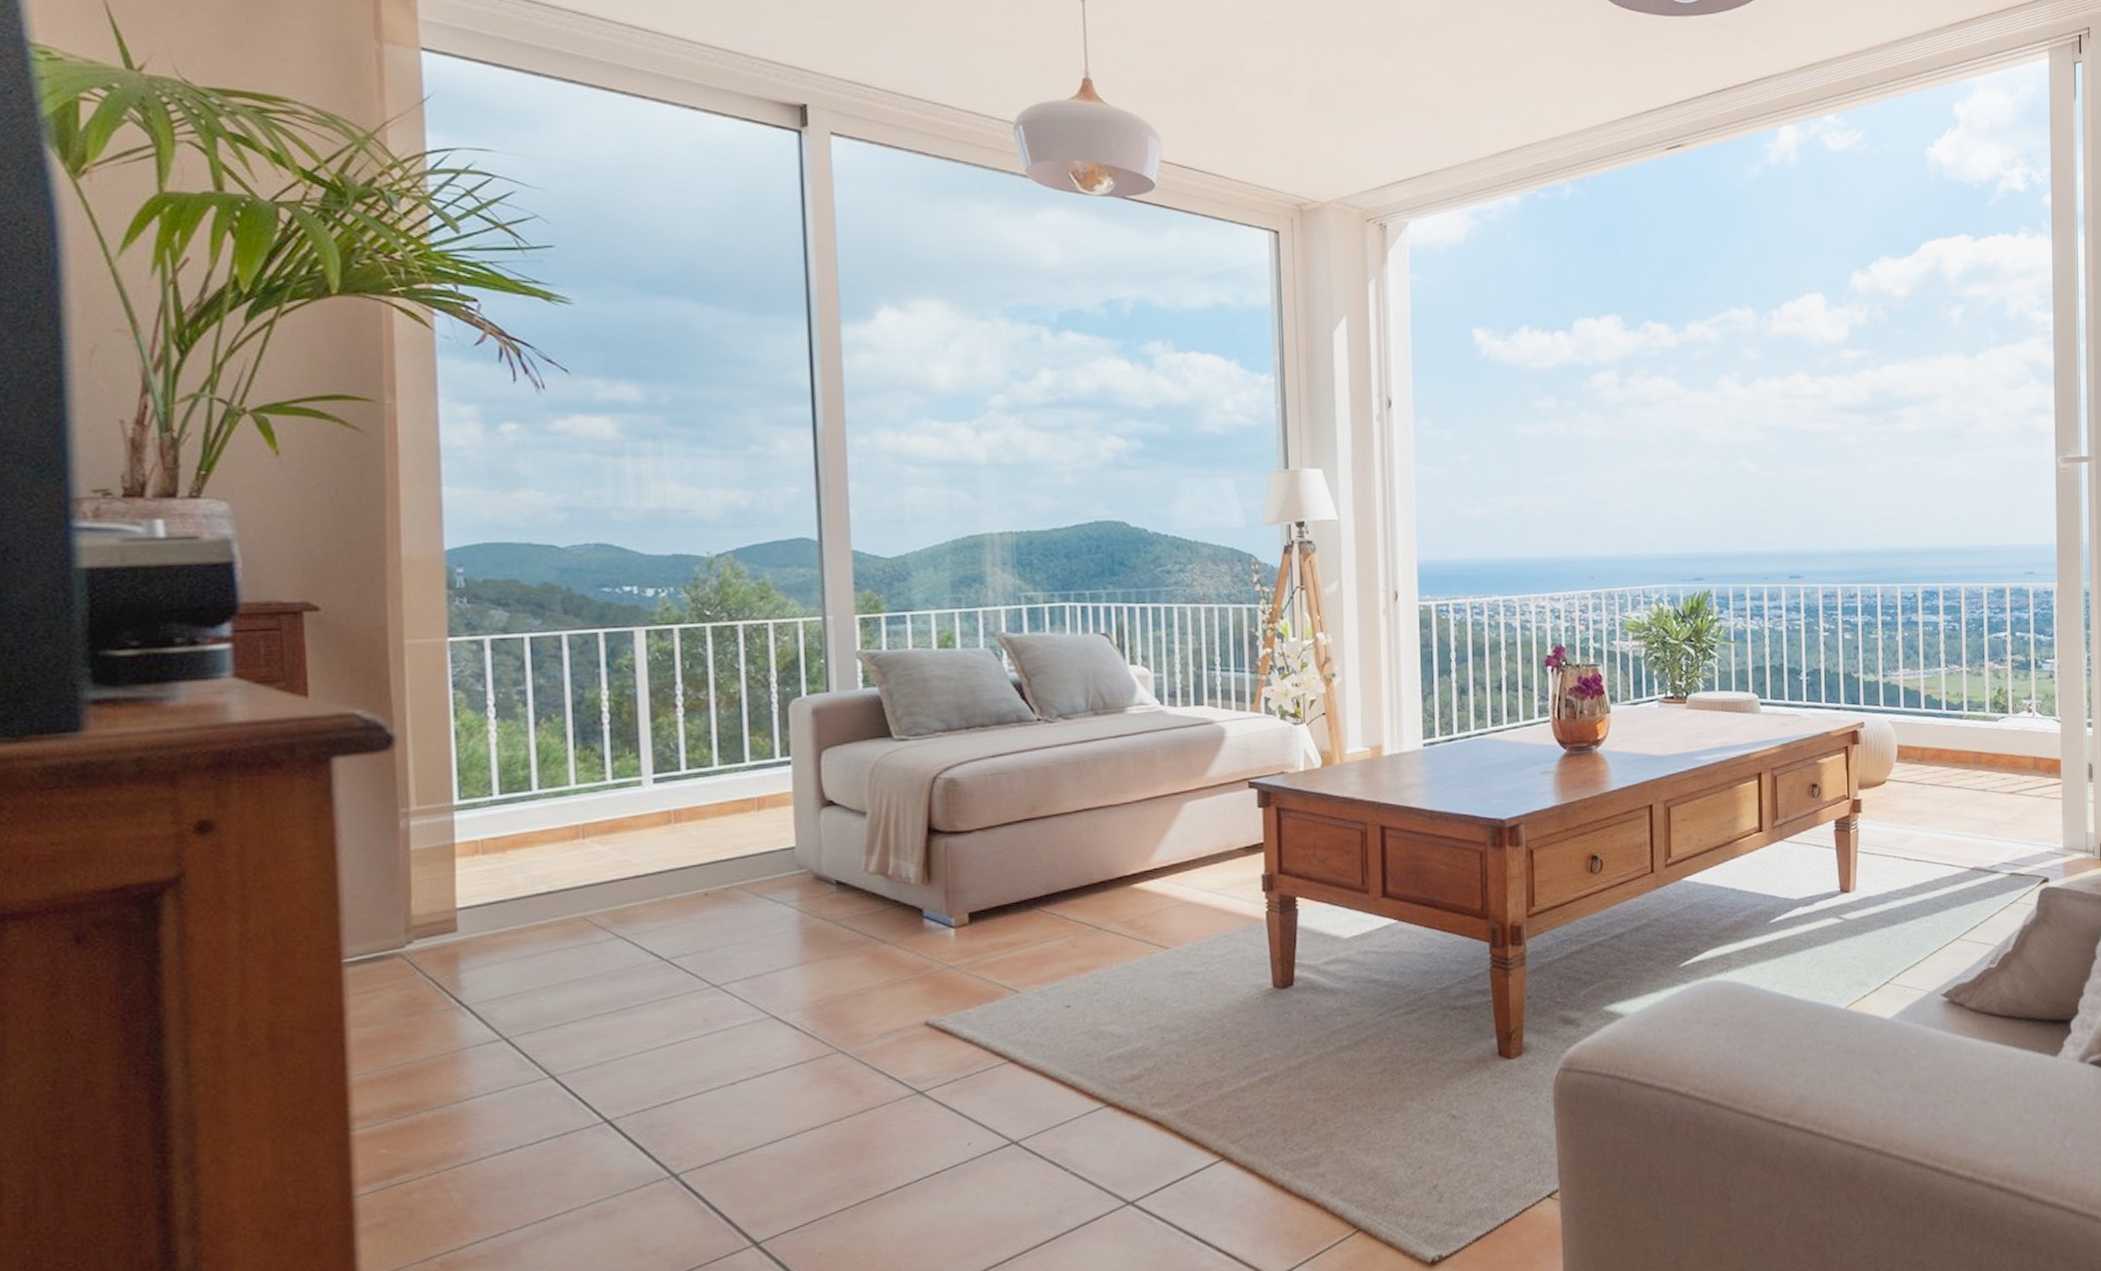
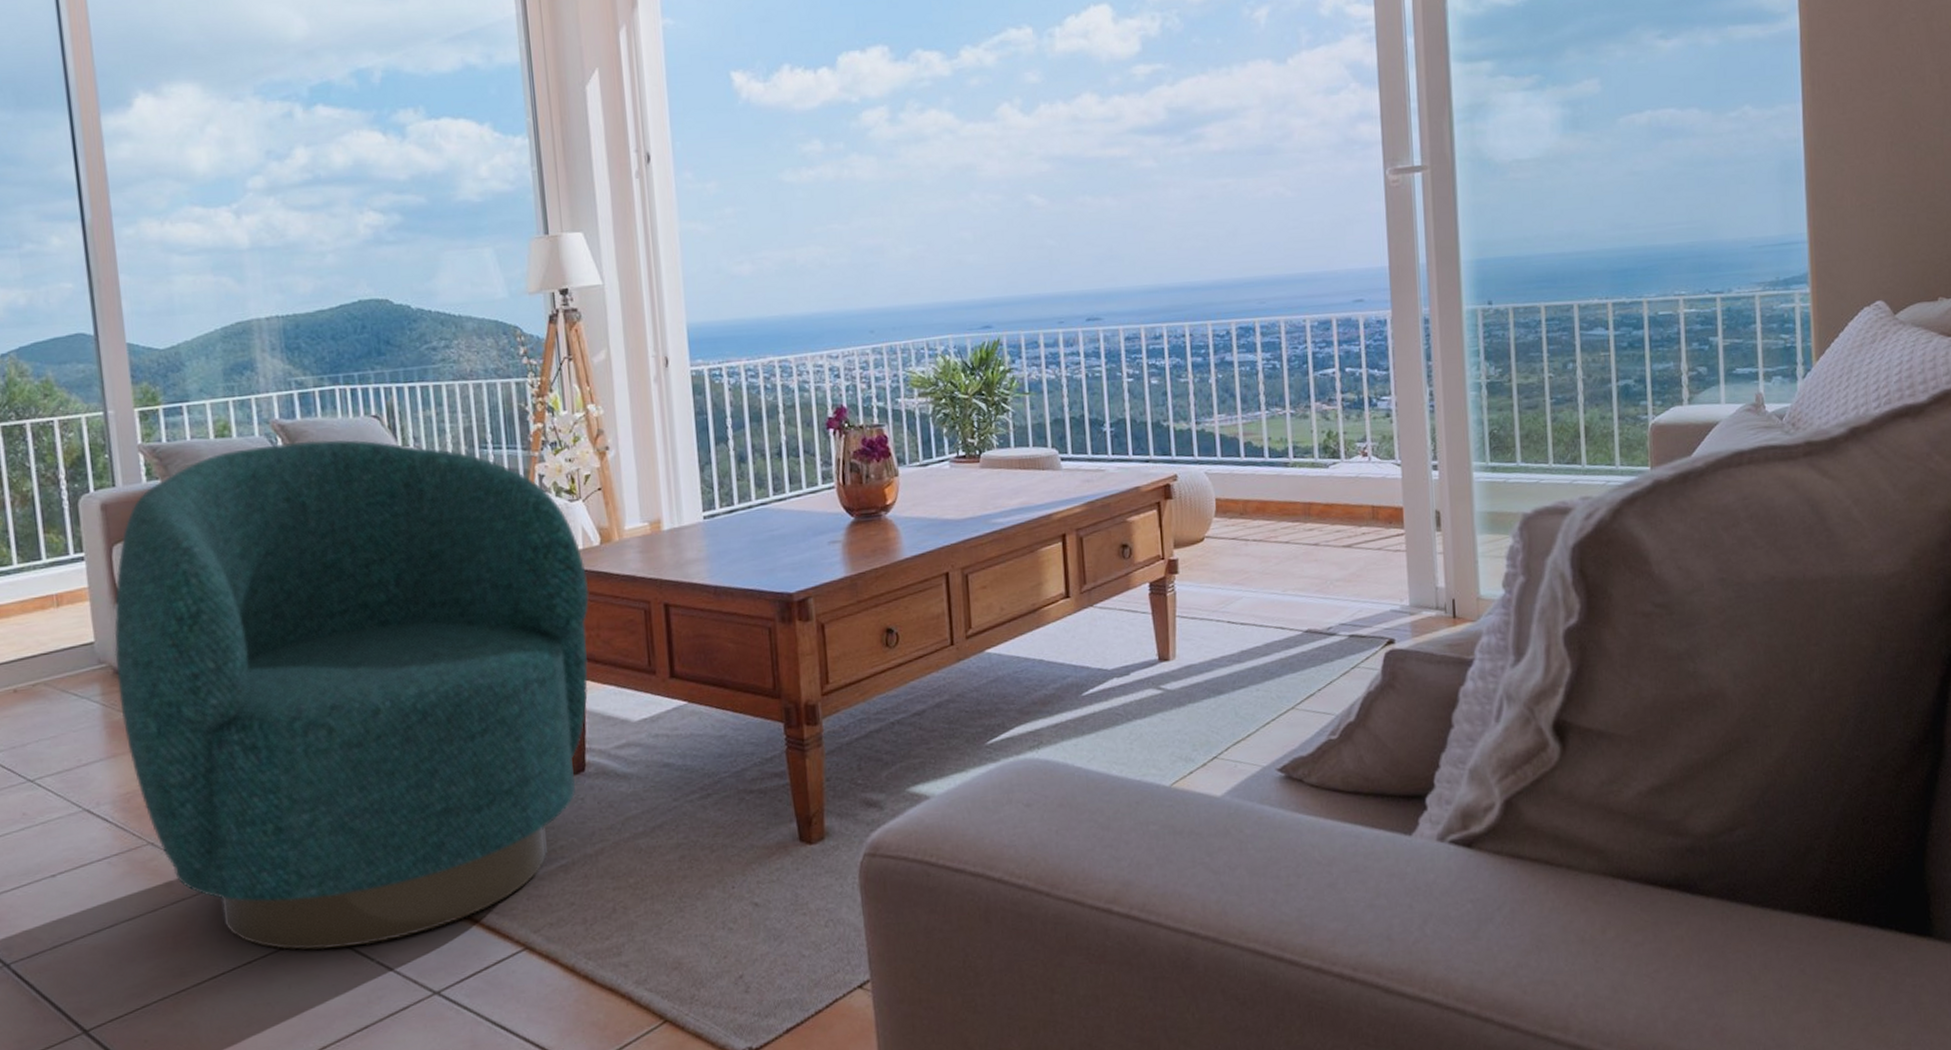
armchair: none [816,655,1308,1160] -> present [114,440,590,950]

